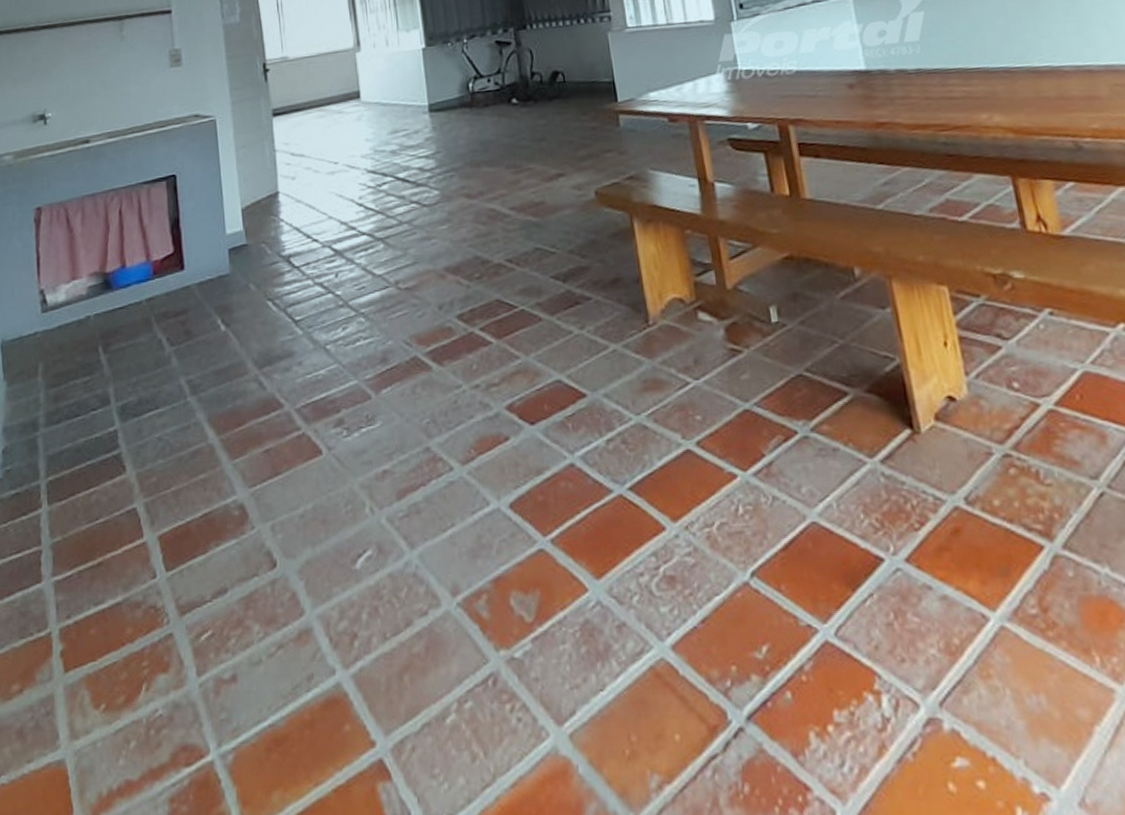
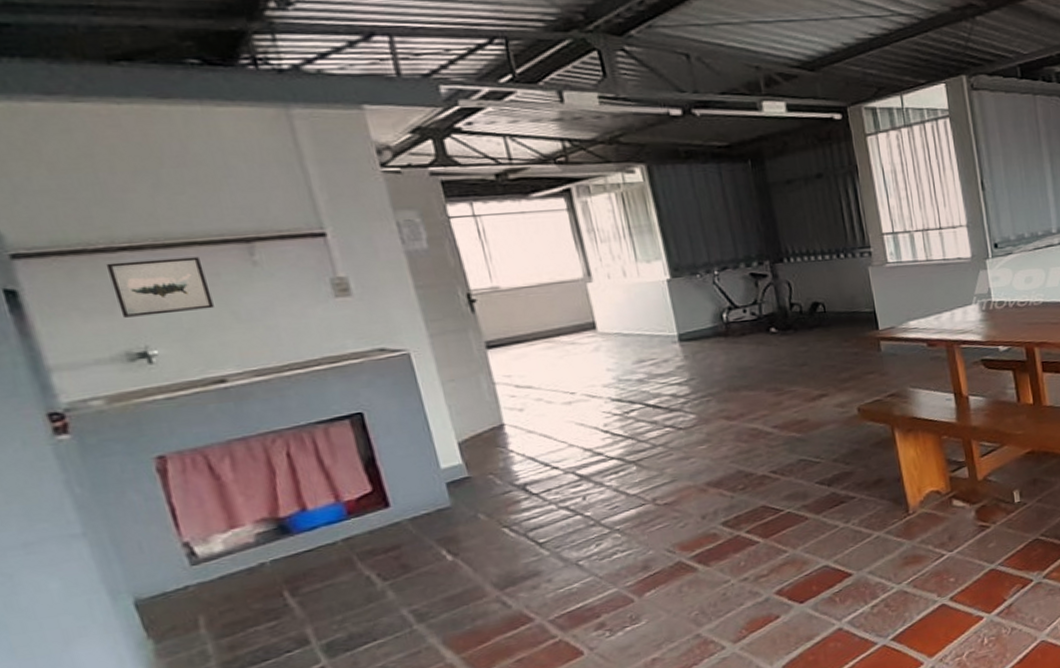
wall art: none [32,33,91,85] -> present [105,256,214,318]

